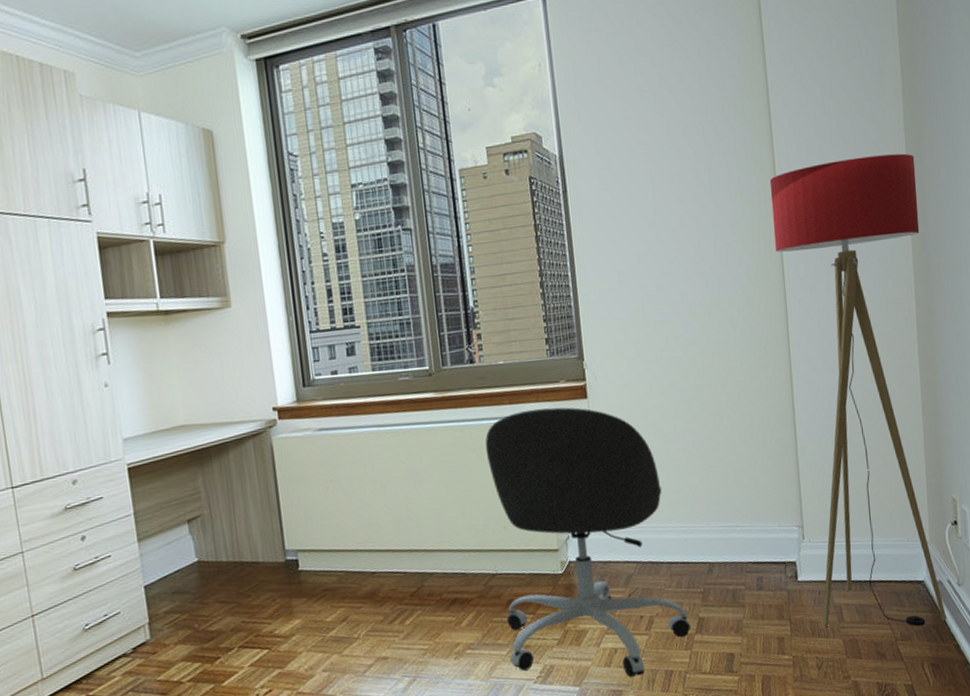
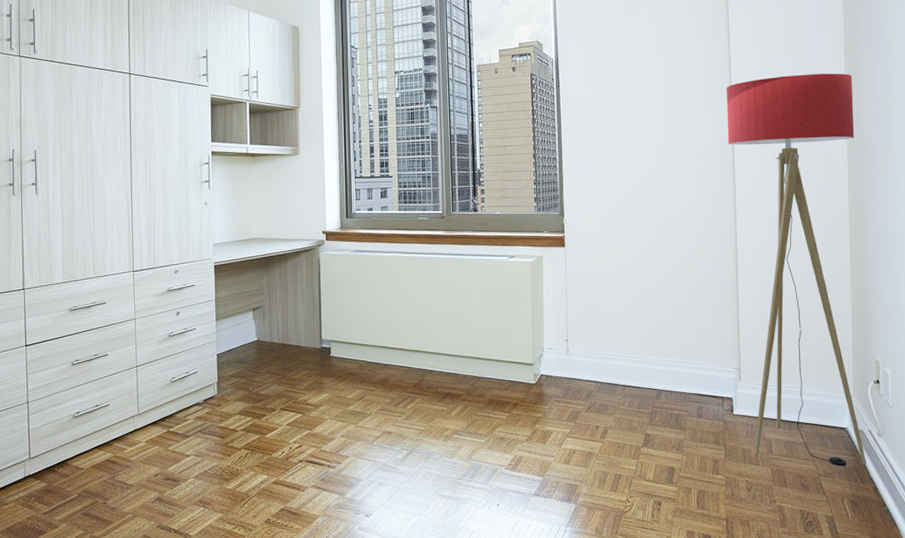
office chair: present [485,407,692,677] -> none [481,251,639,475]

